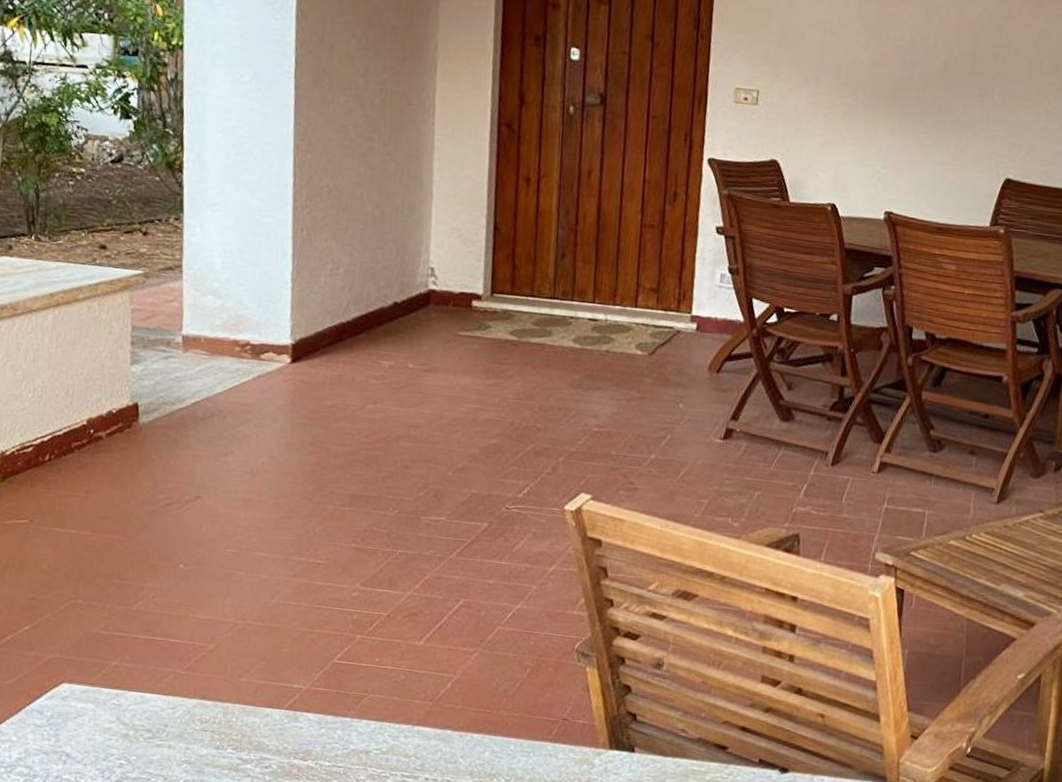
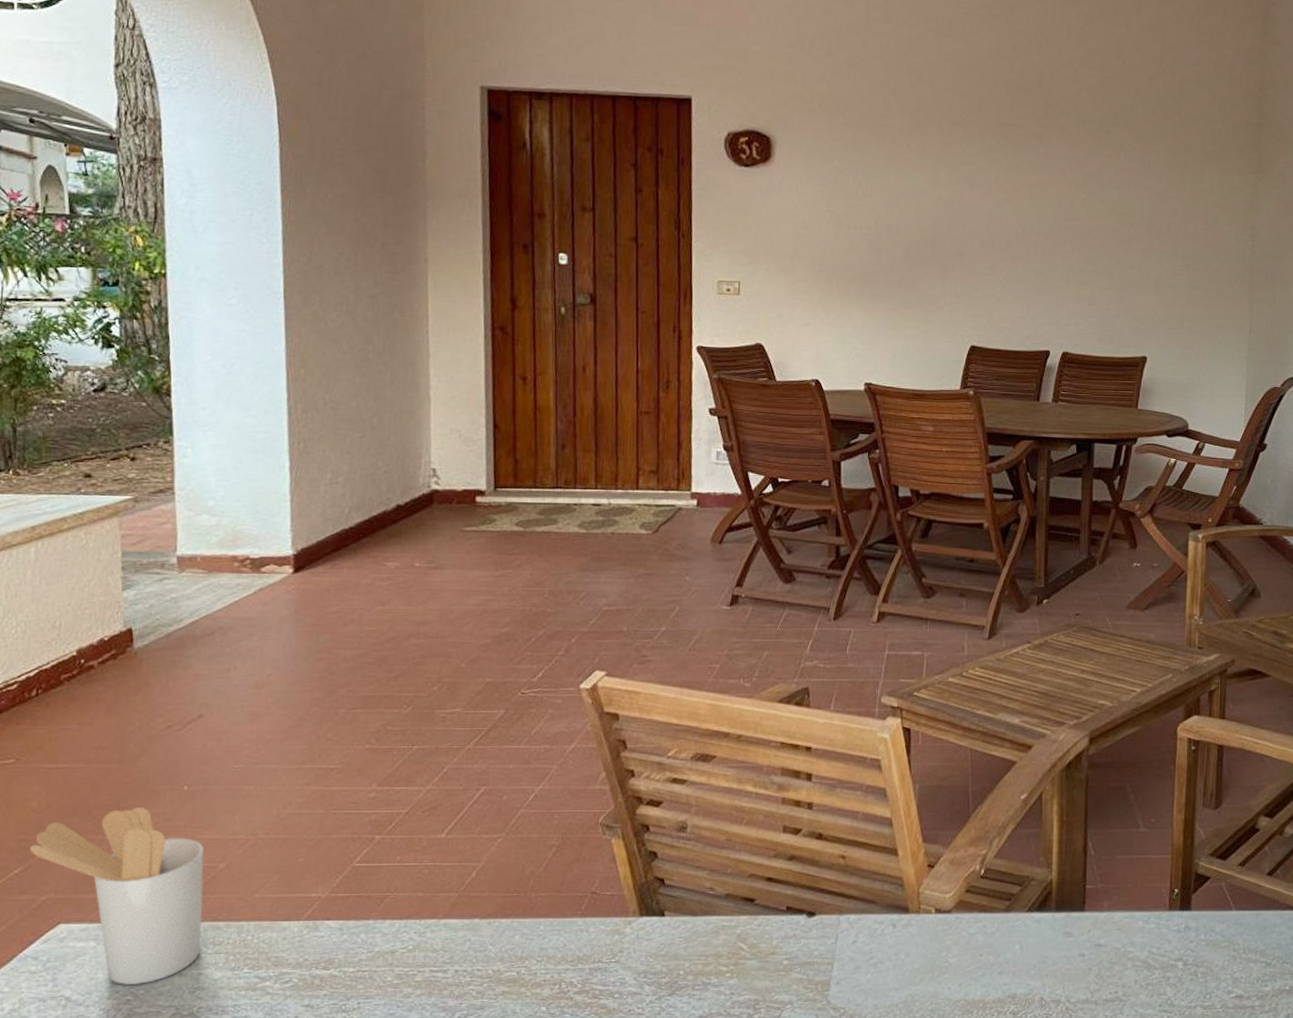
utensil holder: none [38,580,196,751] -> present [29,808,204,985]

